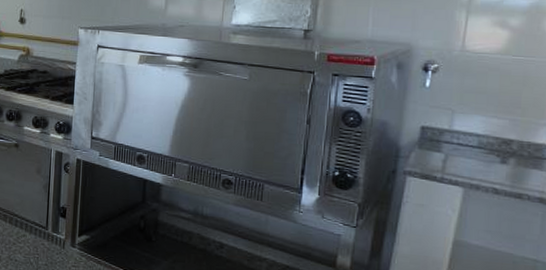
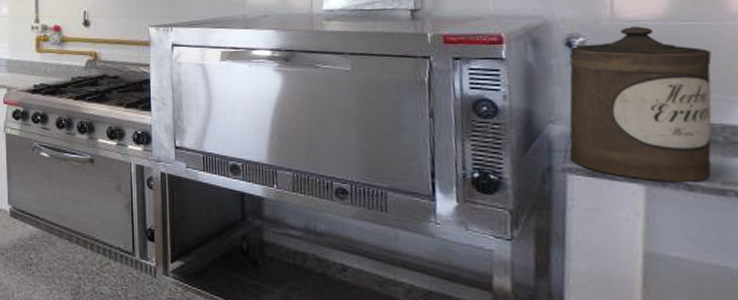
canister: none [412,57,531,187] -> present [569,26,712,182]

